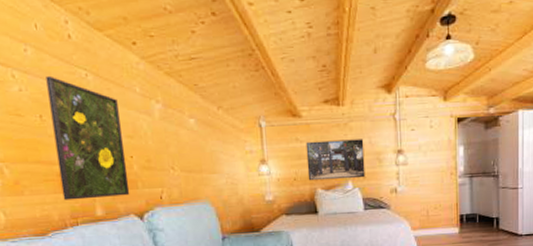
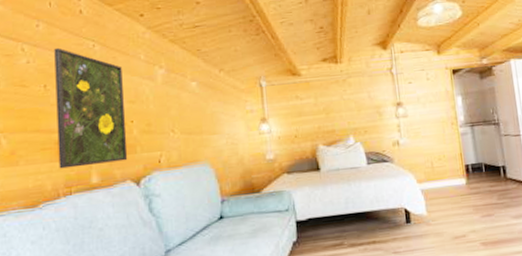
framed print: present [306,139,365,181] -> none [306,93,367,138]

